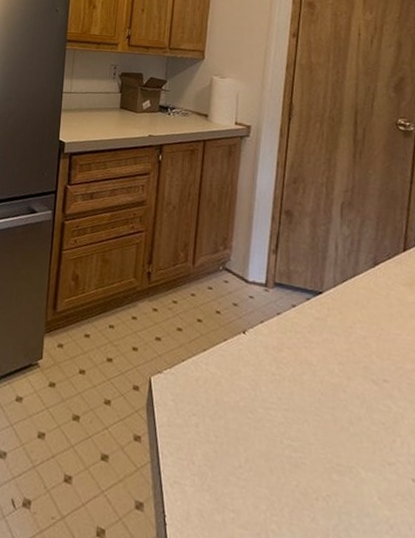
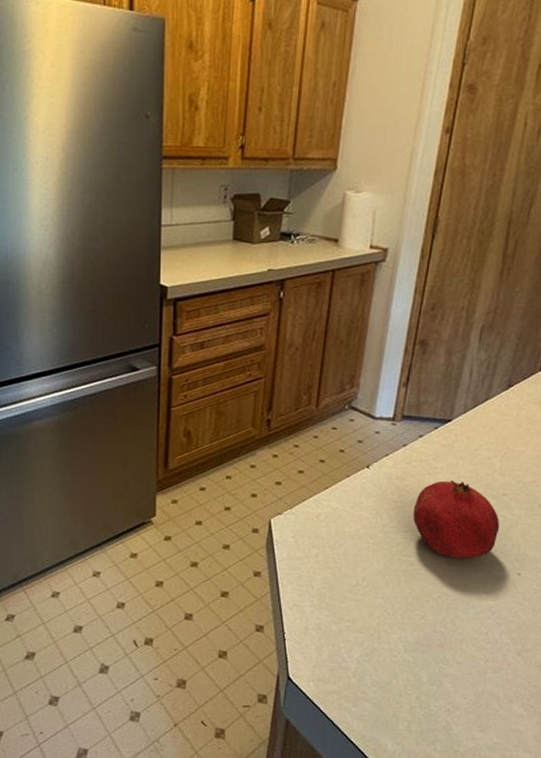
fruit: none [292,356,385,452] -> present [412,479,500,559]

